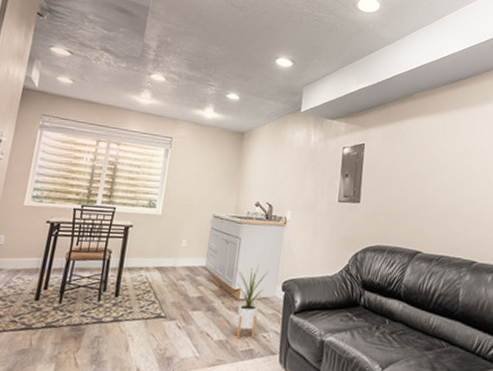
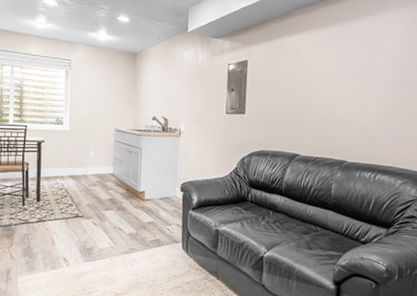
house plant: present [235,264,269,339] -> none [139,170,168,231]

